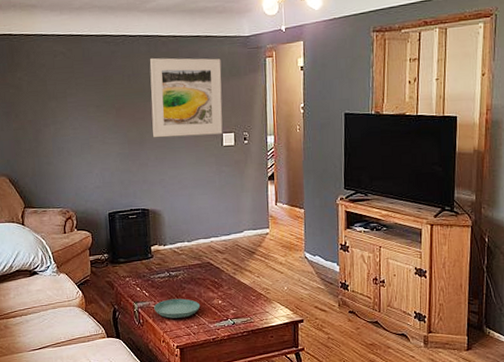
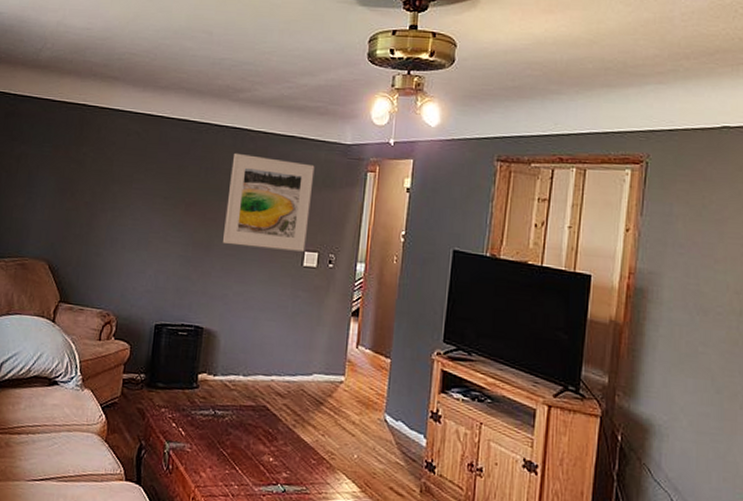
saucer: present [154,298,201,319] -> none [189,444,247,473]

